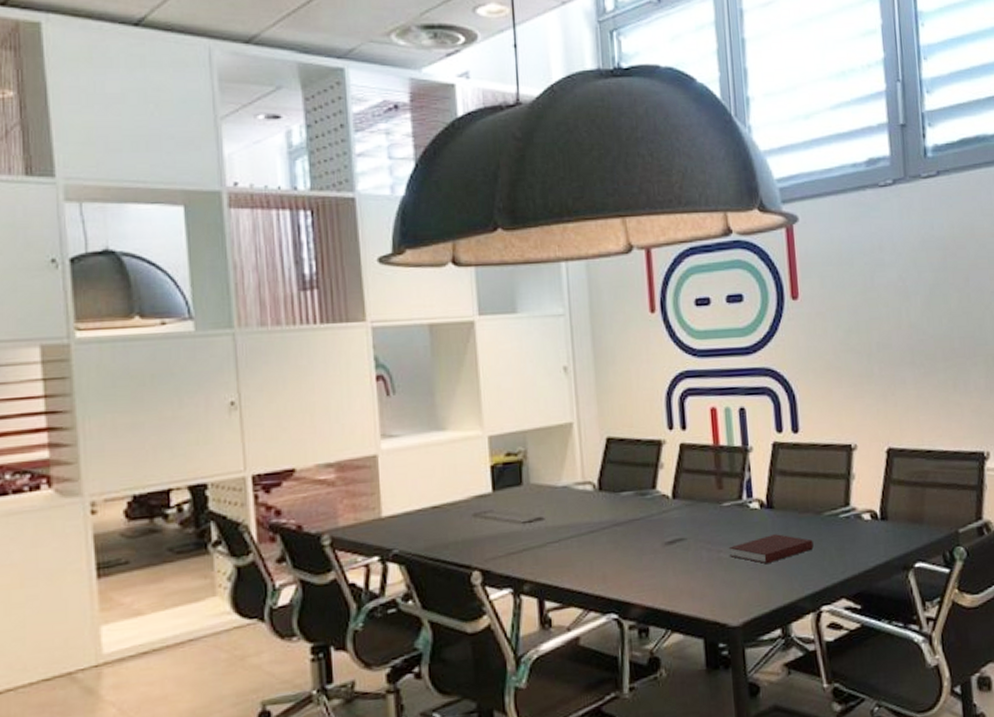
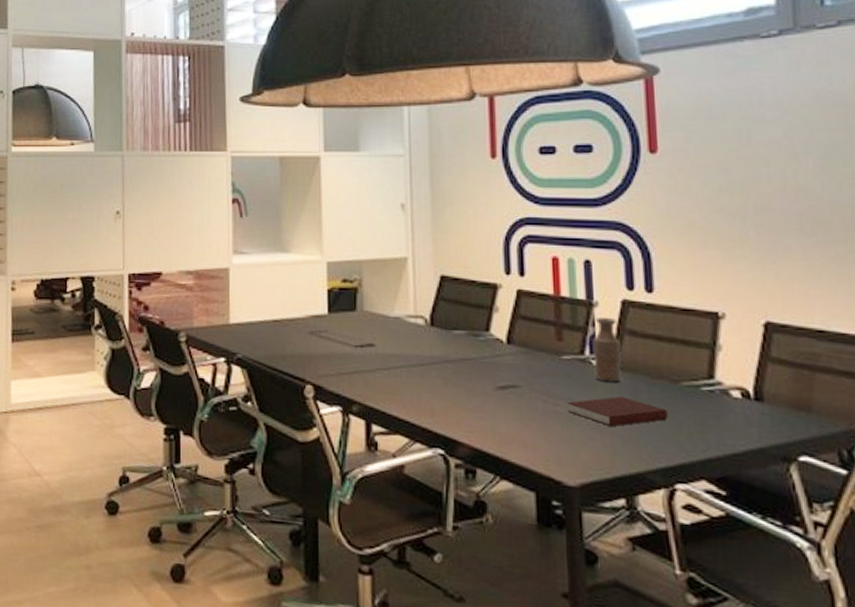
bottle: none [749,461,775,523] -> present [592,318,622,383]

